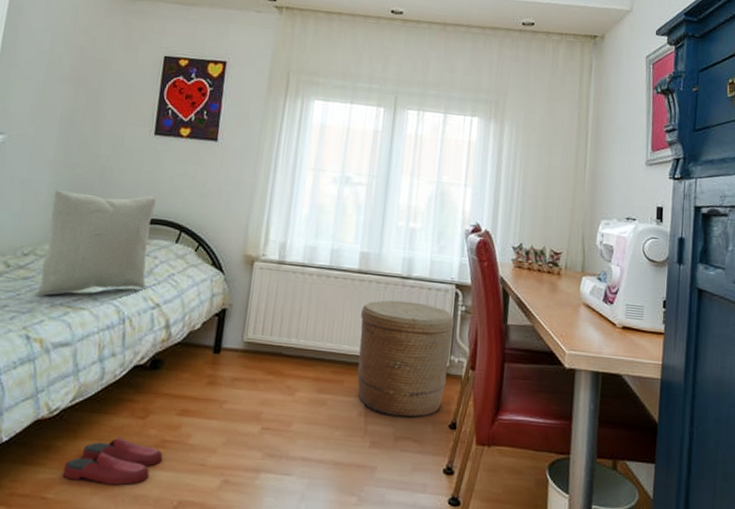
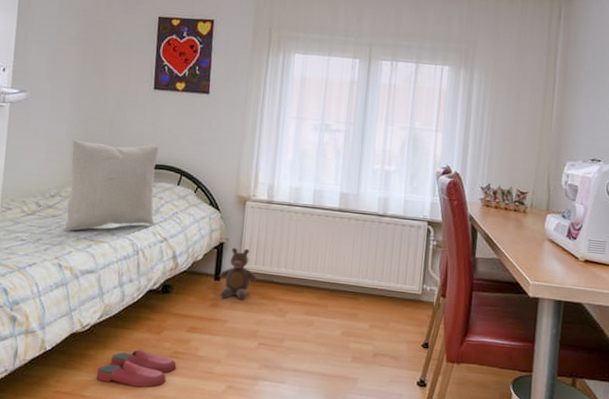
teddy bear: none [219,315,265,376] -> present [219,248,258,300]
basket: present [357,300,454,417] -> none [339,235,426,337]

